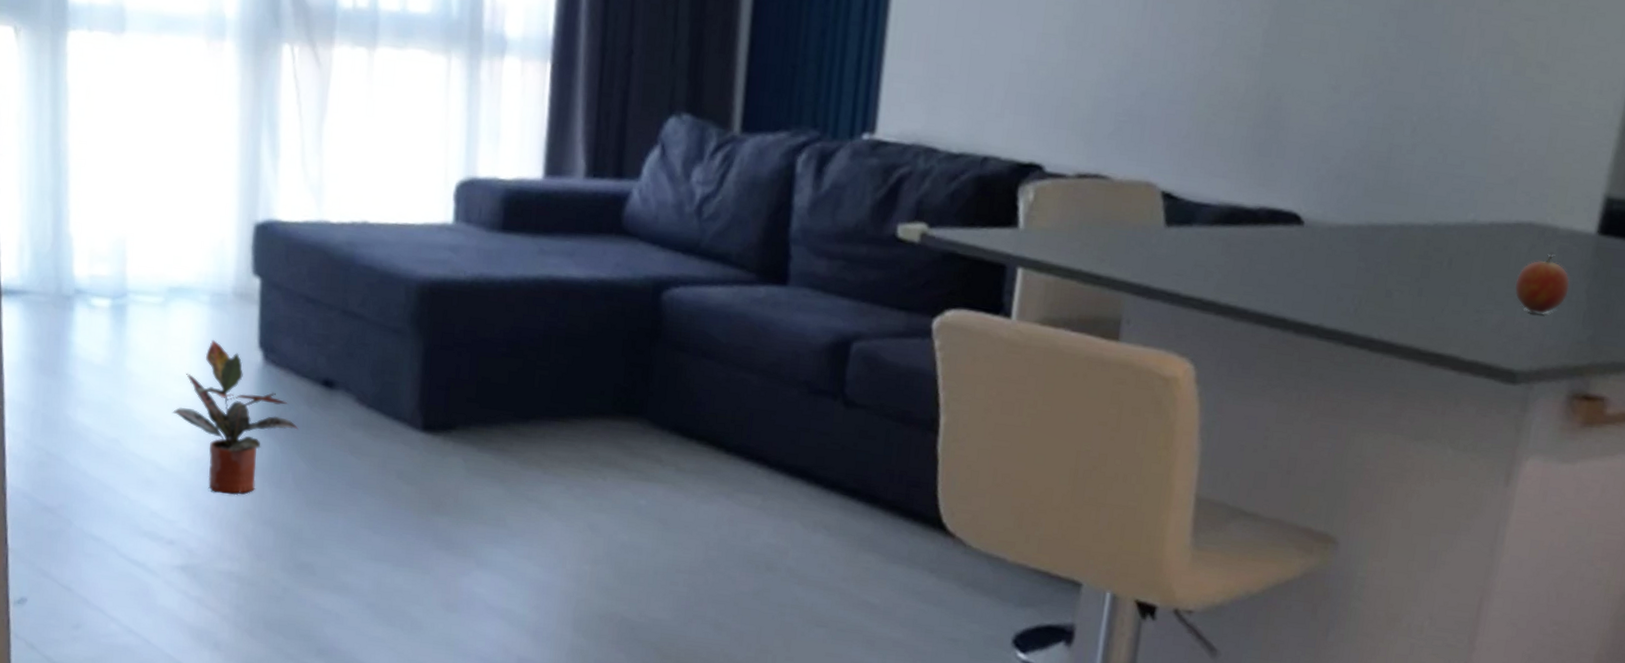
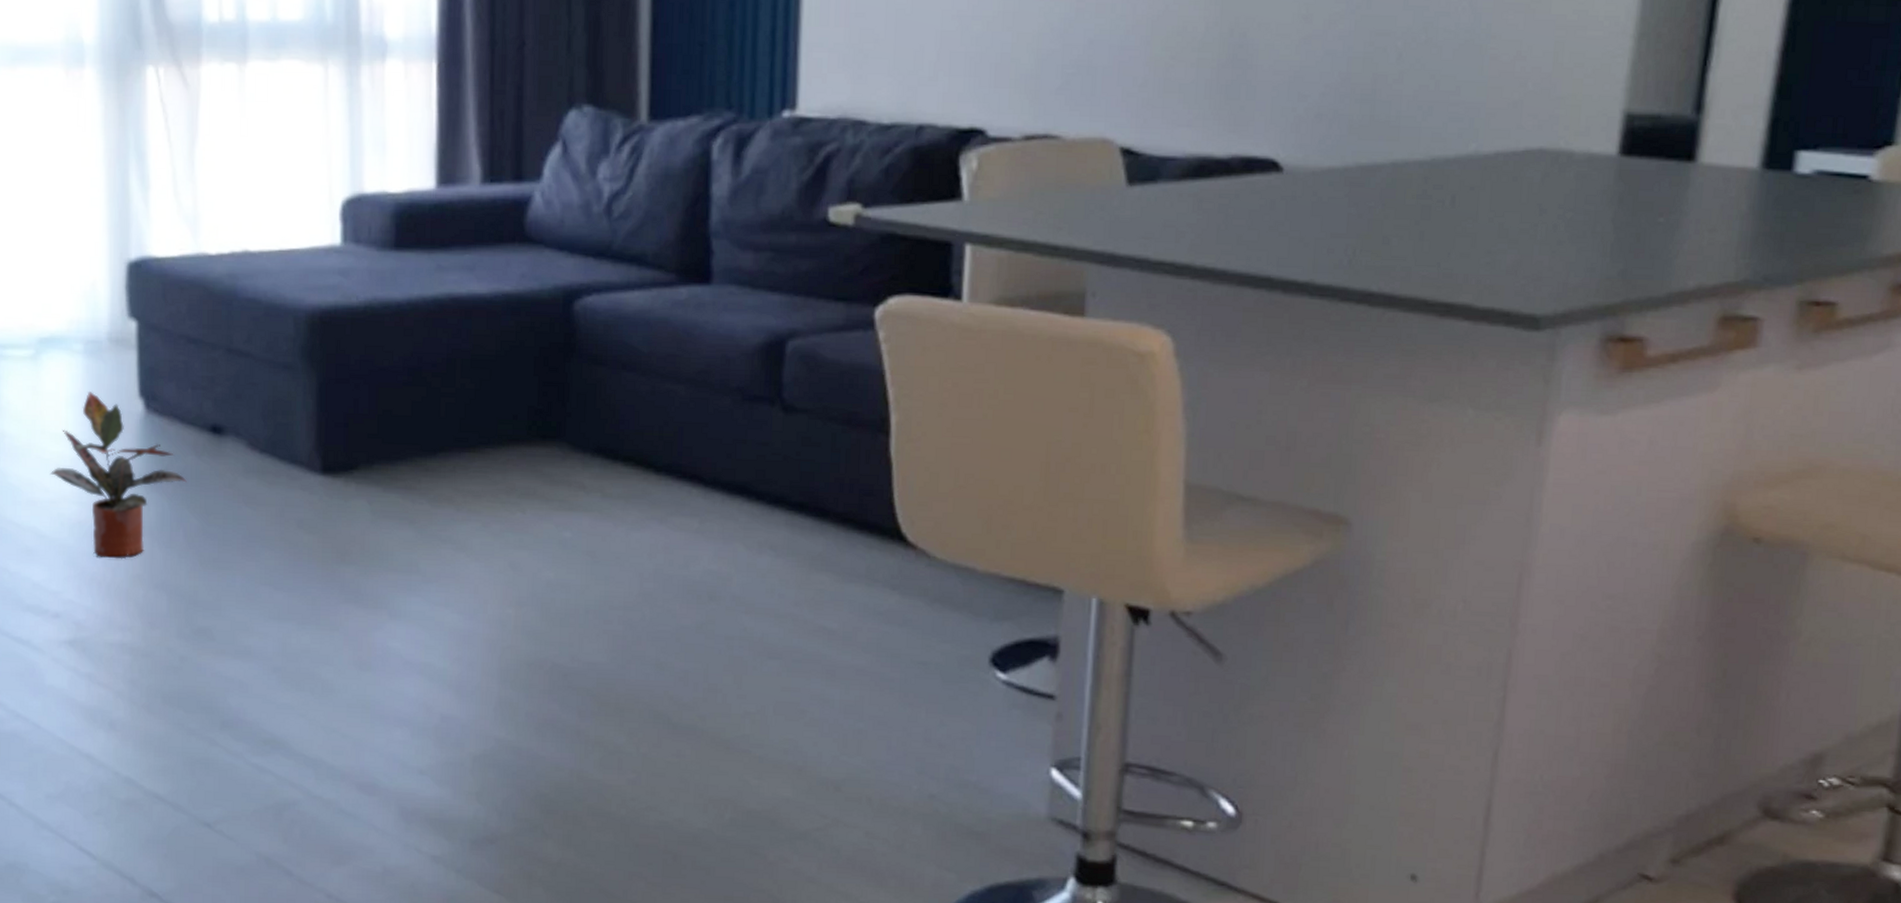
fruit: present [1514,254,1570,314] -> none [1529,182,1592,250]

